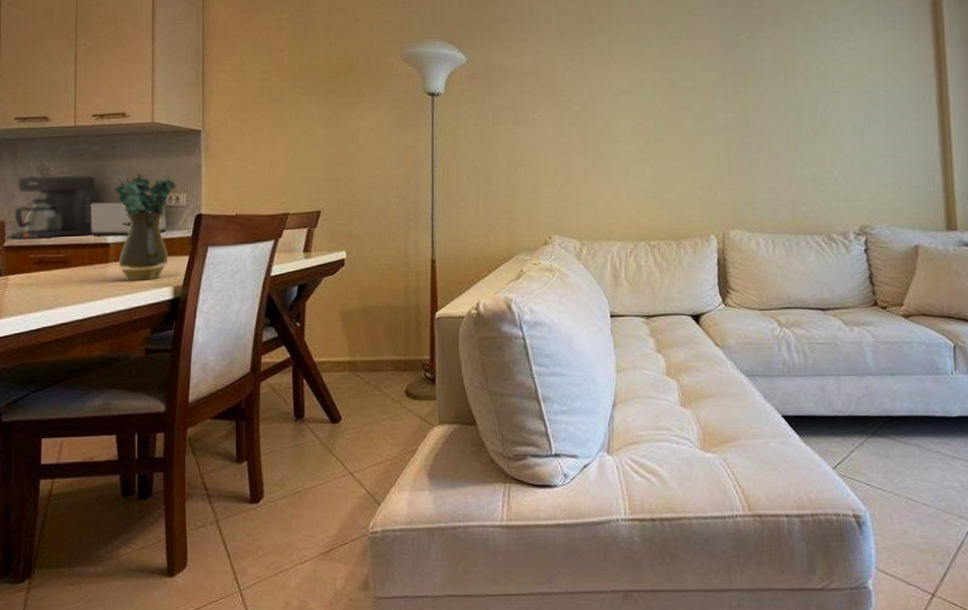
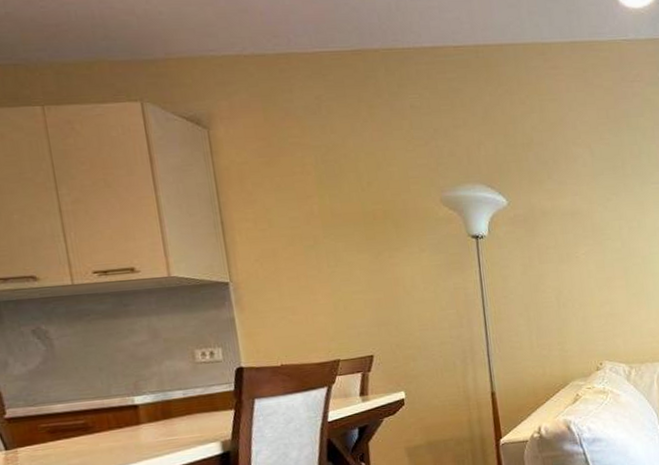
coffee maker: present [10,175,97,241] -> none [9,337,116,411]
toaster: present [90,201,167,238] -> none [107,360,204,400]
vase: present [114,172,176,281] -> none [134,329,211,441]

